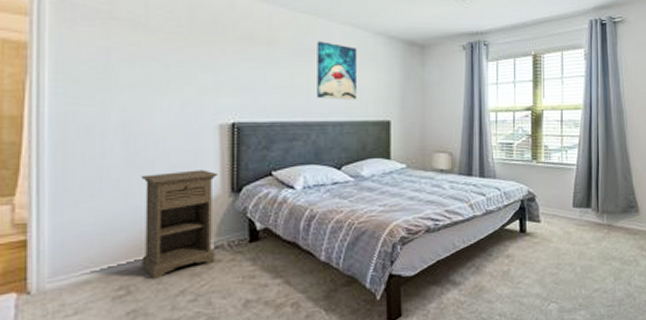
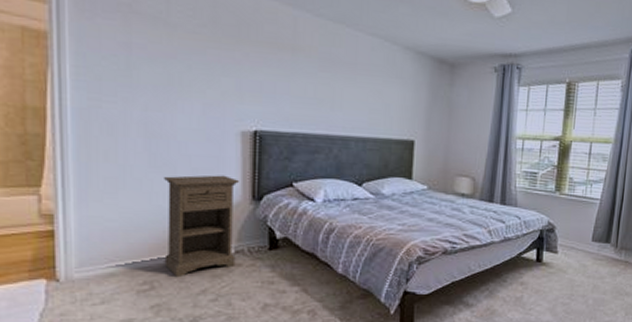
wall art: present [317,41,358,100] -> none [341,52,385,117]

